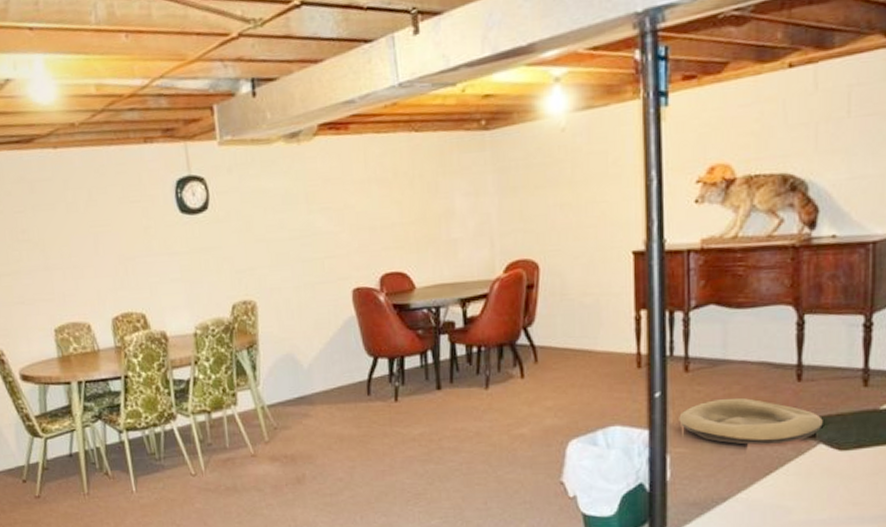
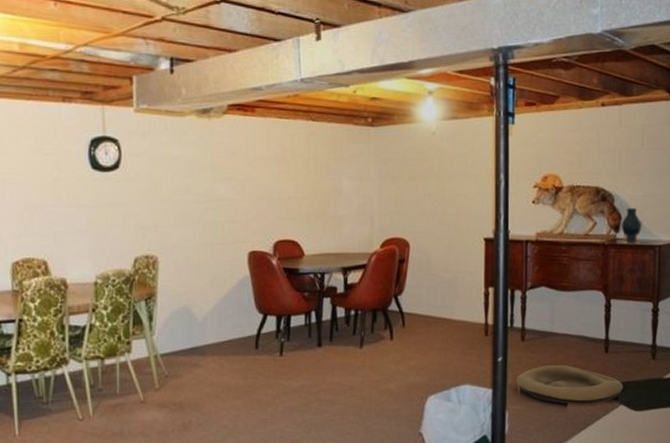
vase: none [818,196,849,244] -> present [621,208,642,245]

